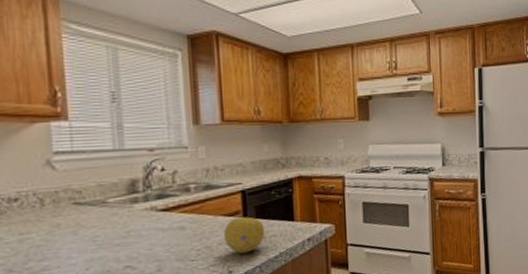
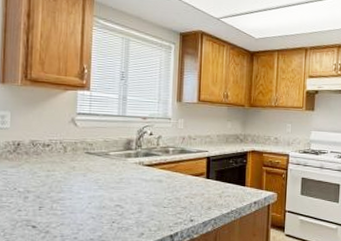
fruit: present [224,217,265,254] -> none [190,178,221,208]

